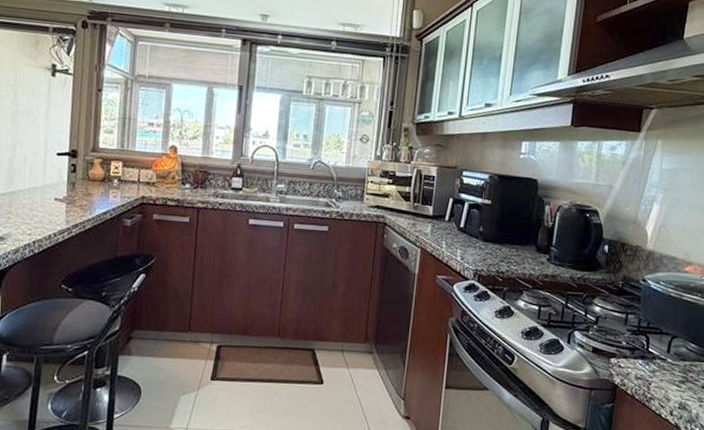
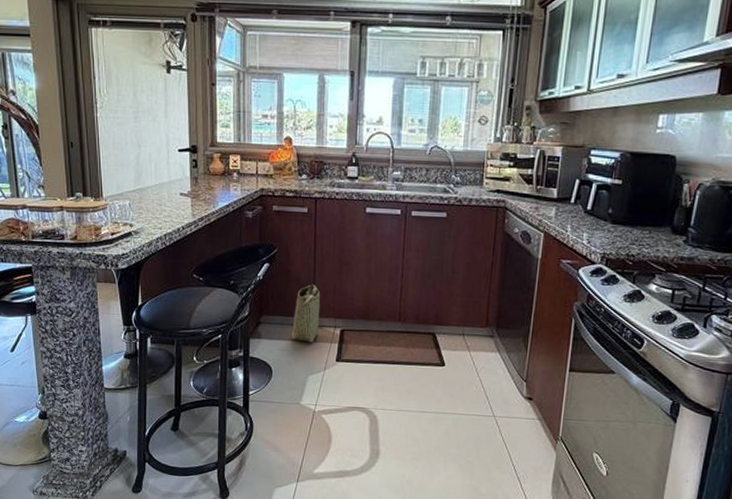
basket: none [164,297,199,360] -> present [291,284,321,343]

